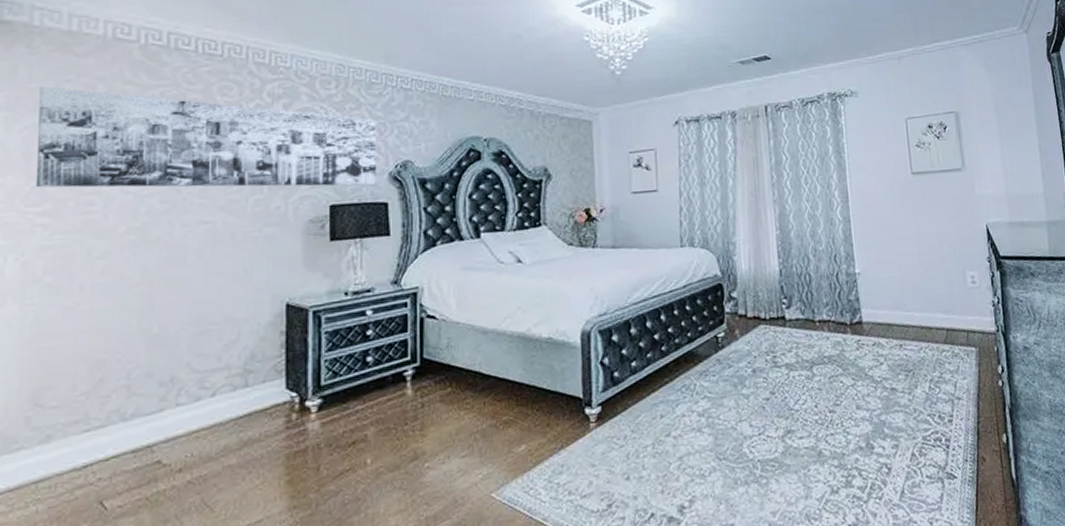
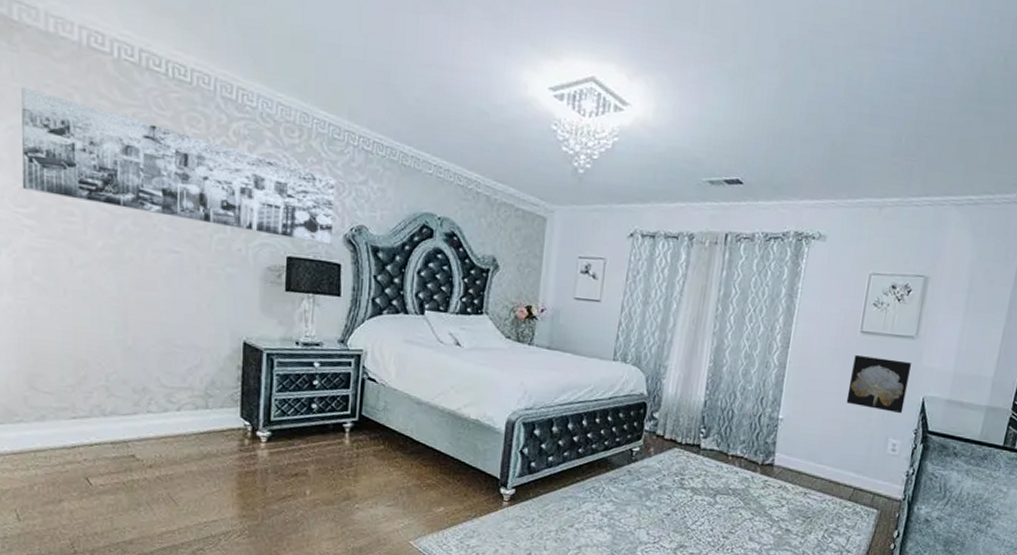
wall art: none [912,193,971,245] -> present [846,355,912,414]

